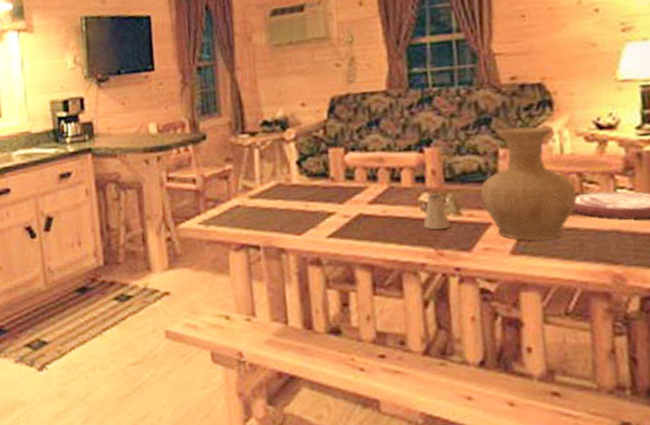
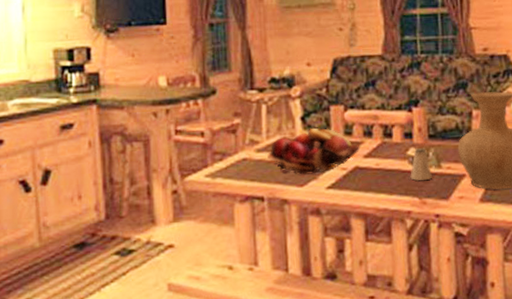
fruit basket: none [262,172,364,223] -> present [267,127,361,175]

